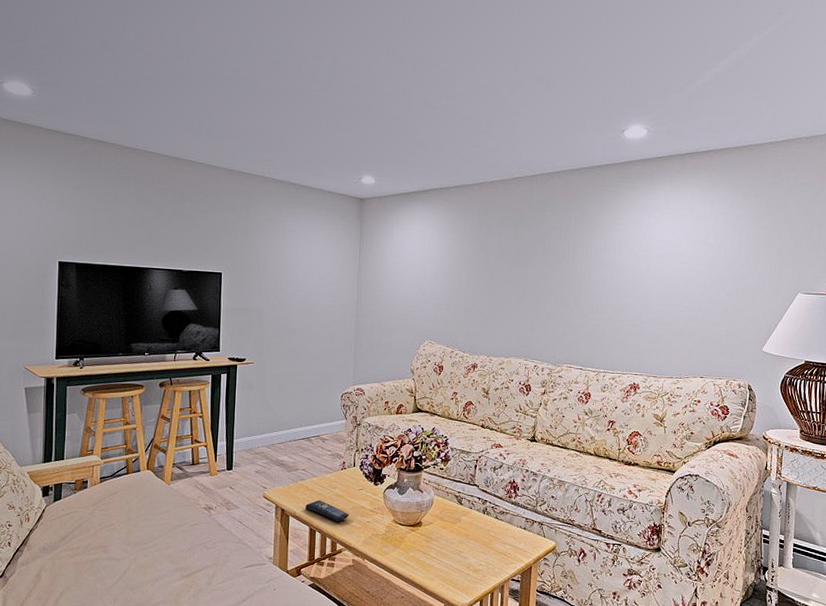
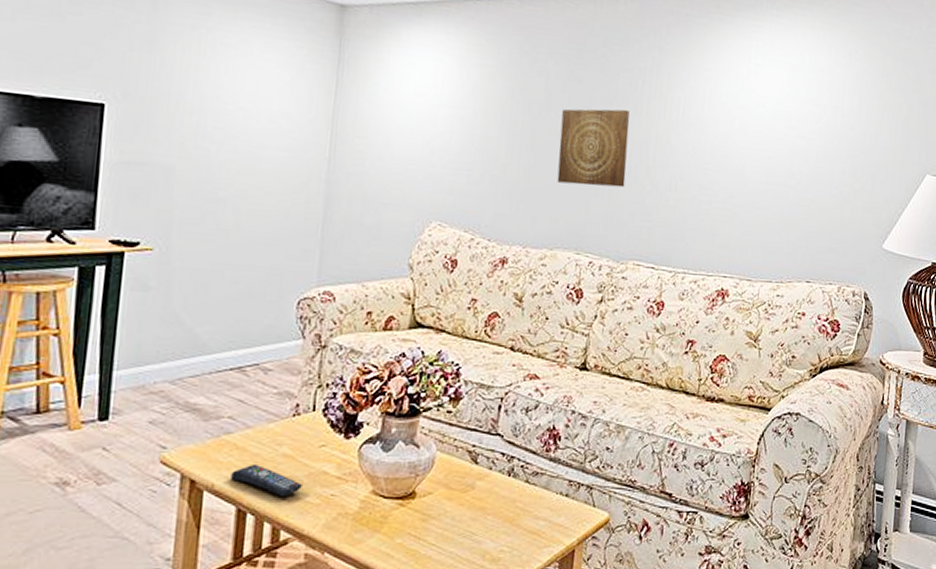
wall art: none [509,256,560,312] -> present [557,108,630,188]

